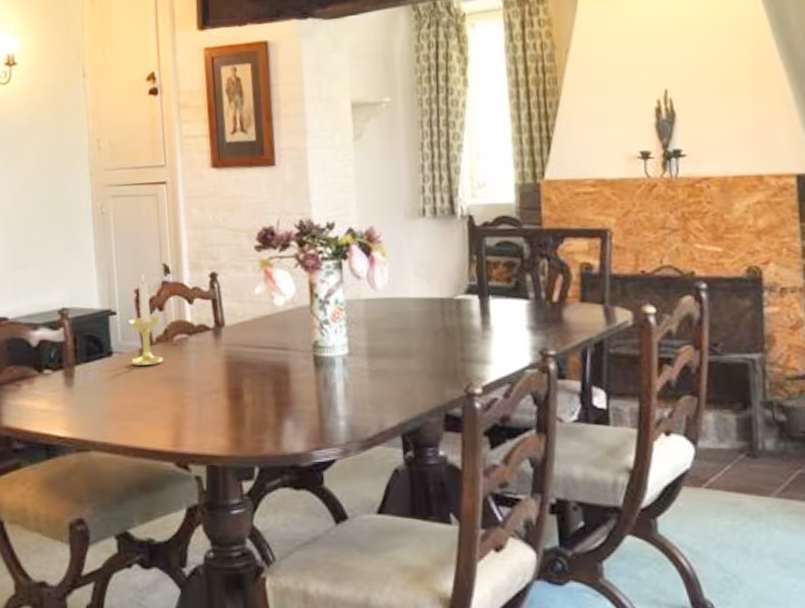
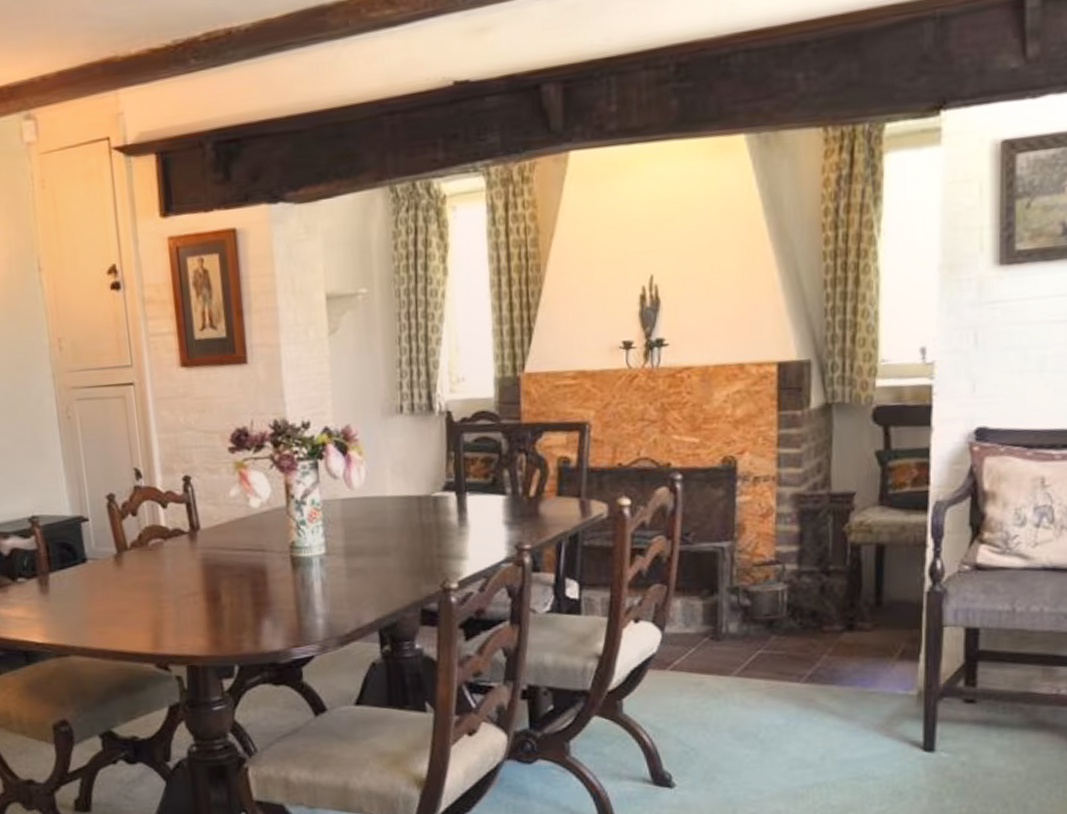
candlestick: present [129,273,163,365] -> none [102,479,139,571]

